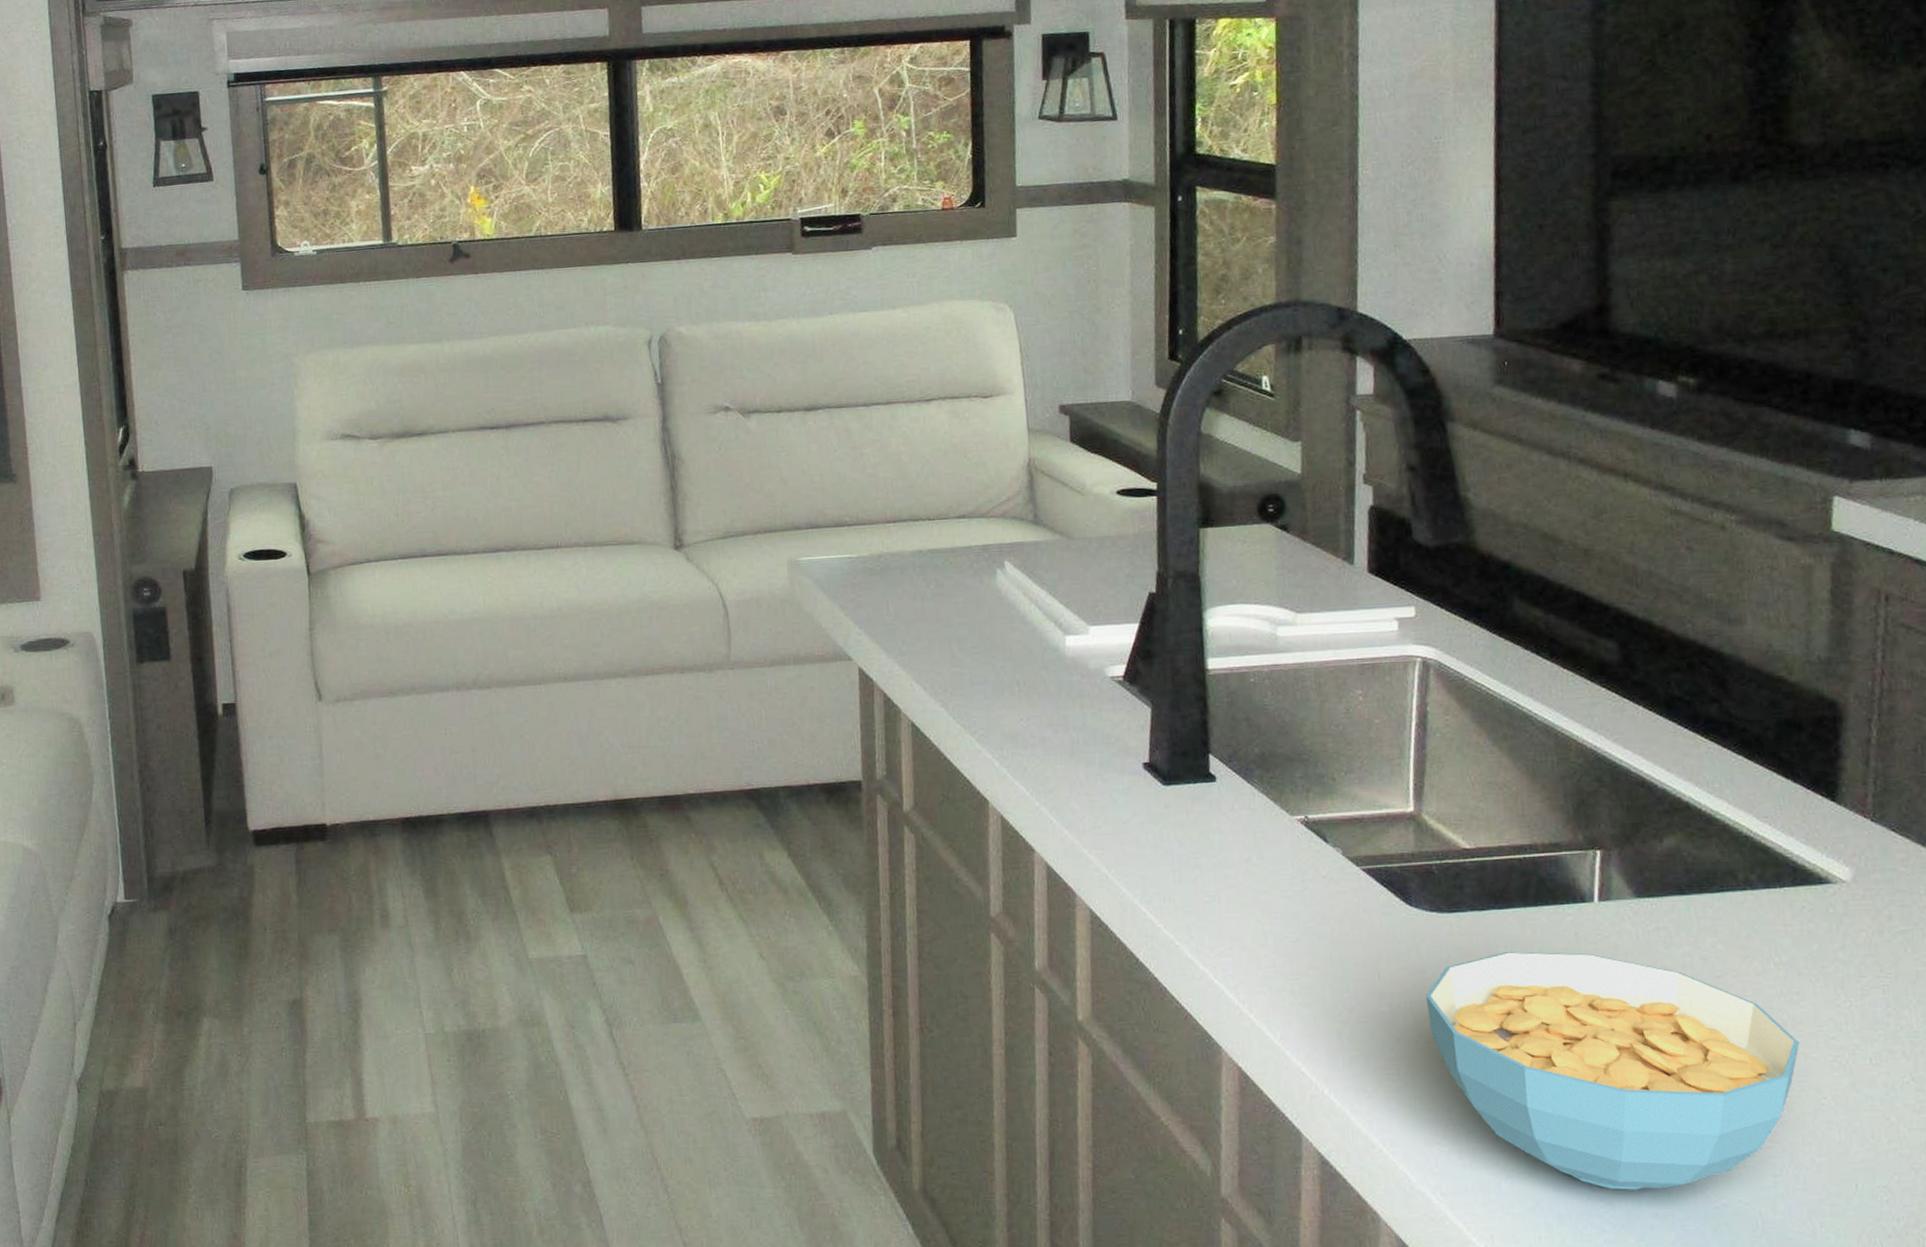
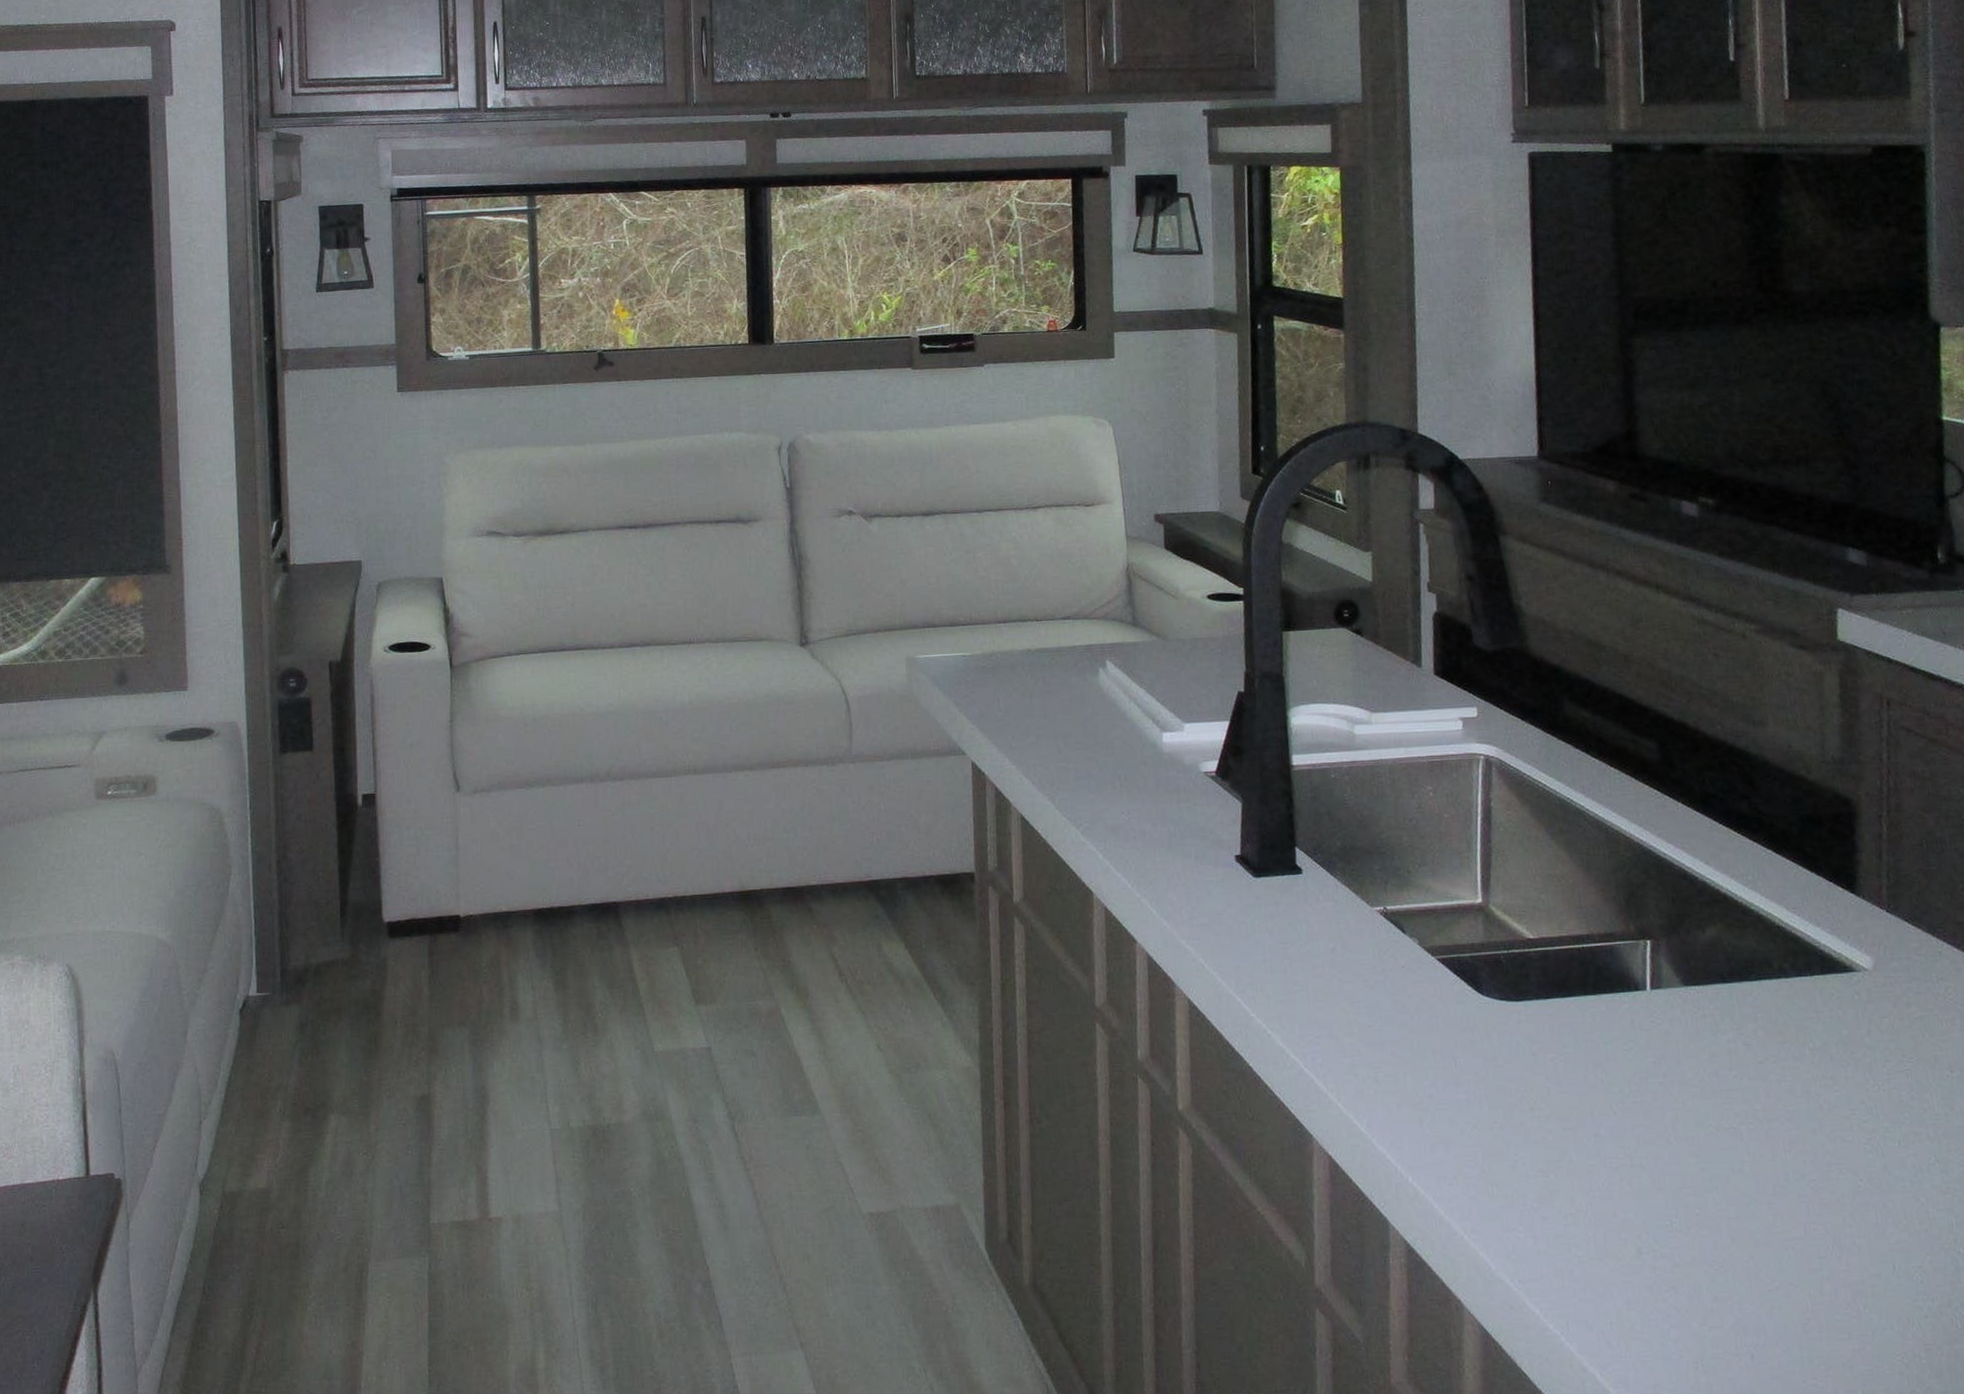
cereal bowl: present [1426,952,1800,1190] -> none [1499,1039,1836,1274]

